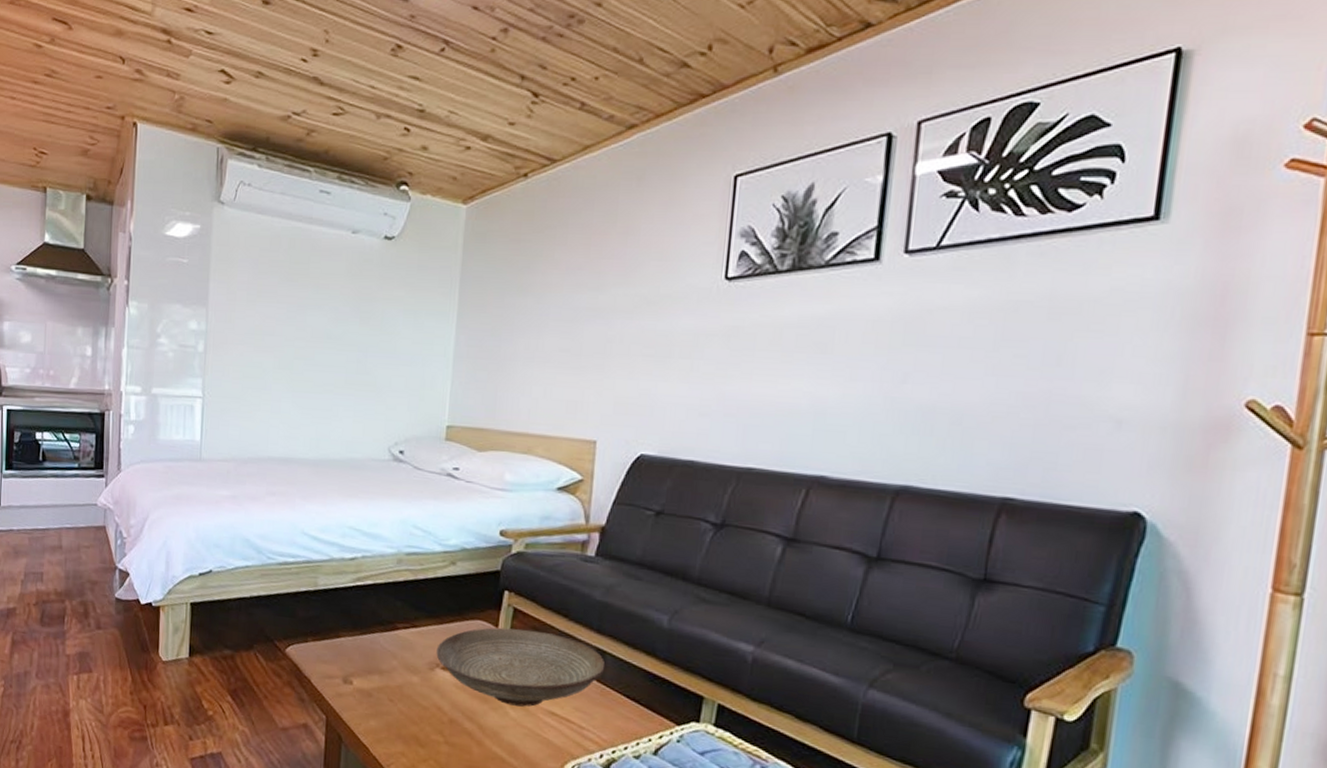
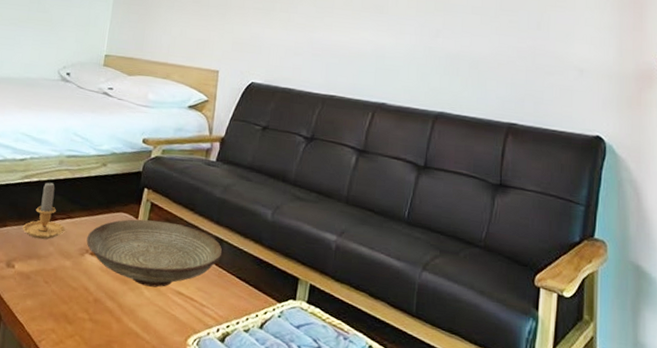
candle: none [358,584,410,652] -> present [22,181,65,240]

